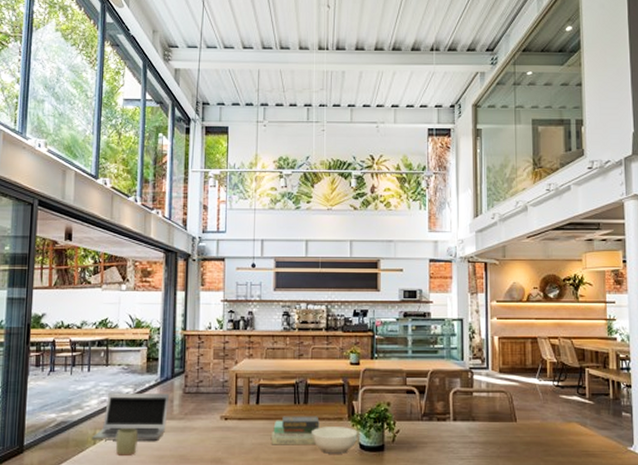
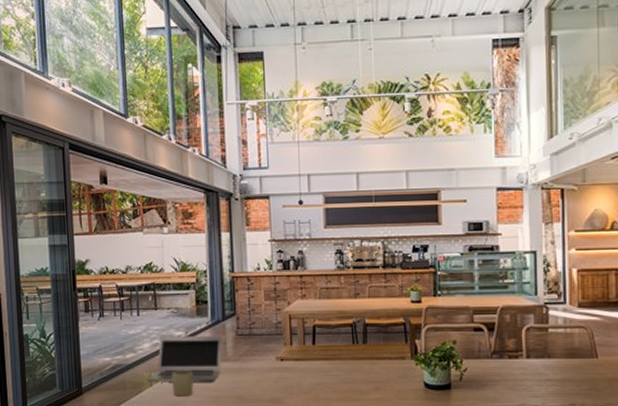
books: present [272,416,320,445] -> none [330,355,381,385]
bowl: present [312,427,358,454] -> none [373,366,422,393]

